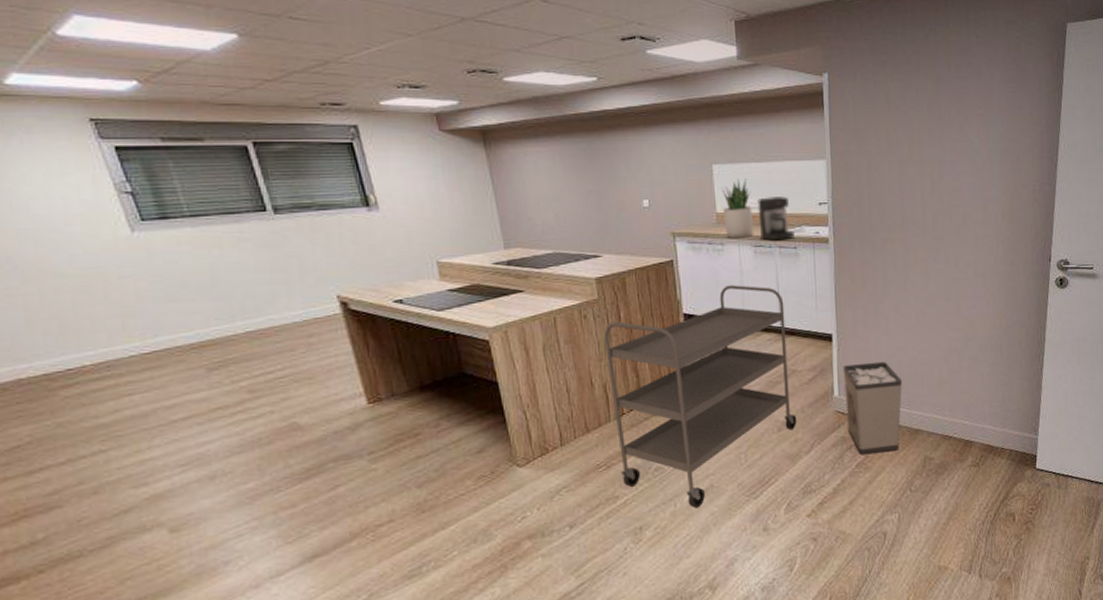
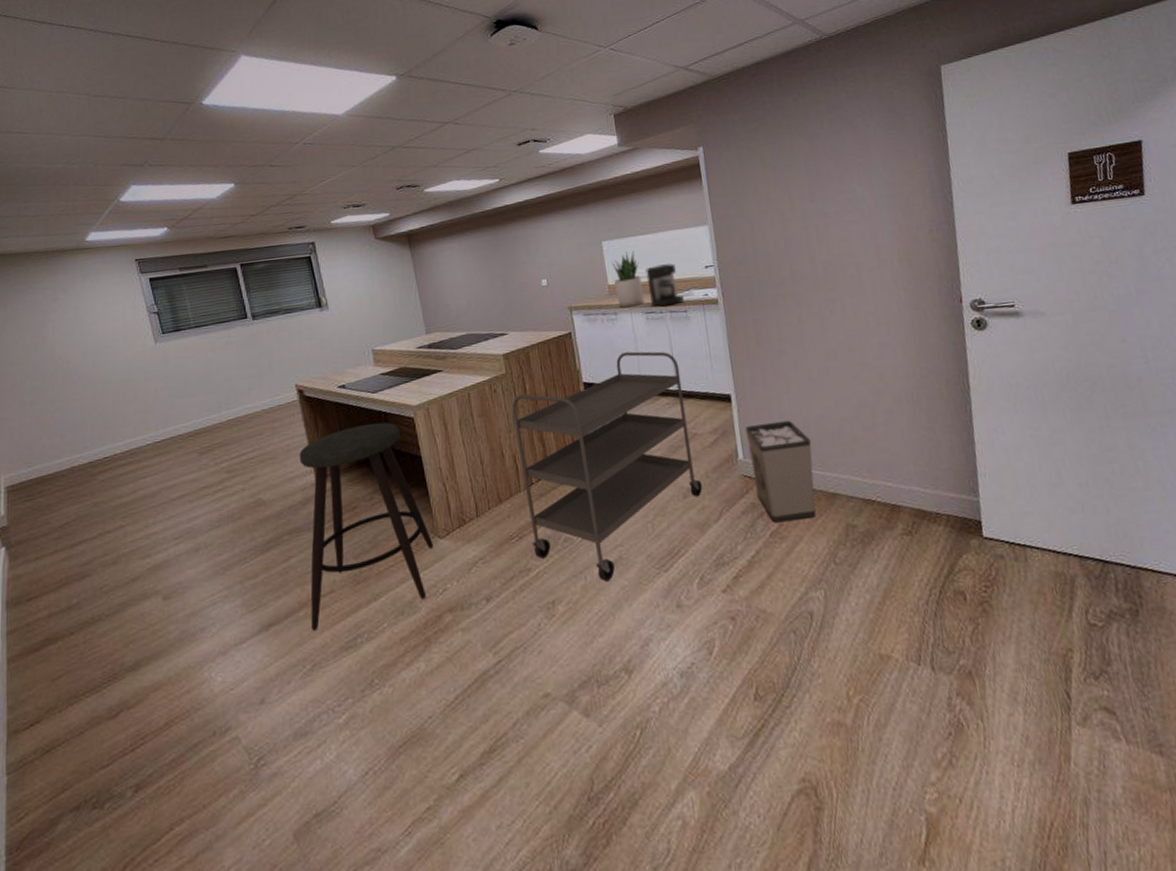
bar stool: none [345,343,512,561] -> present [299,422,434,631]

